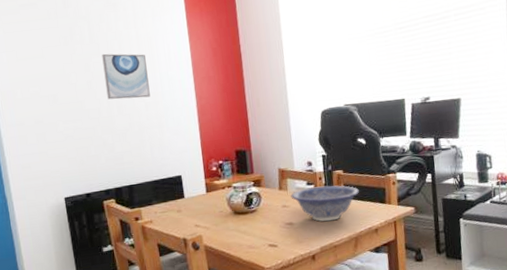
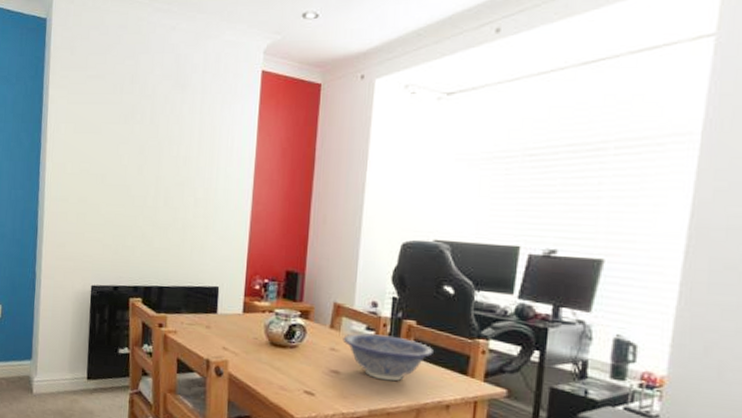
wall art: present [102,53,150,100] -> none [156,137,205,193]

